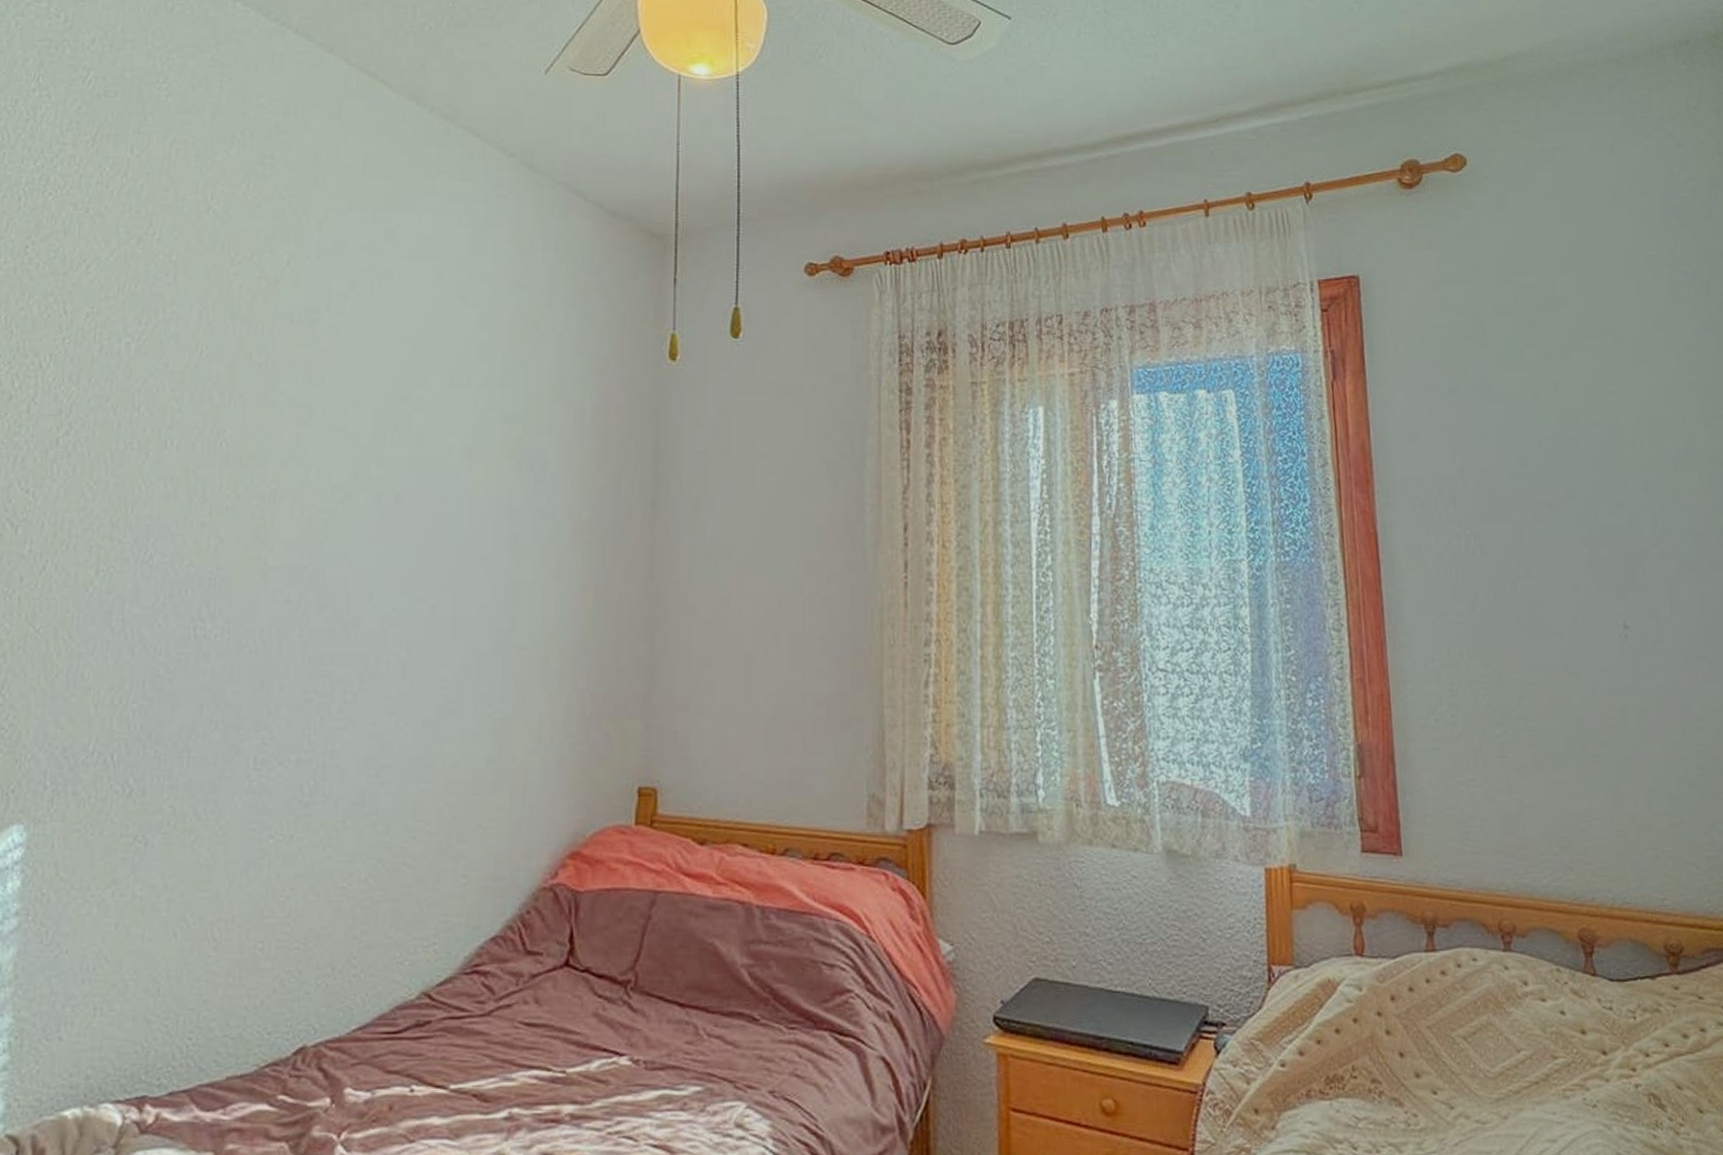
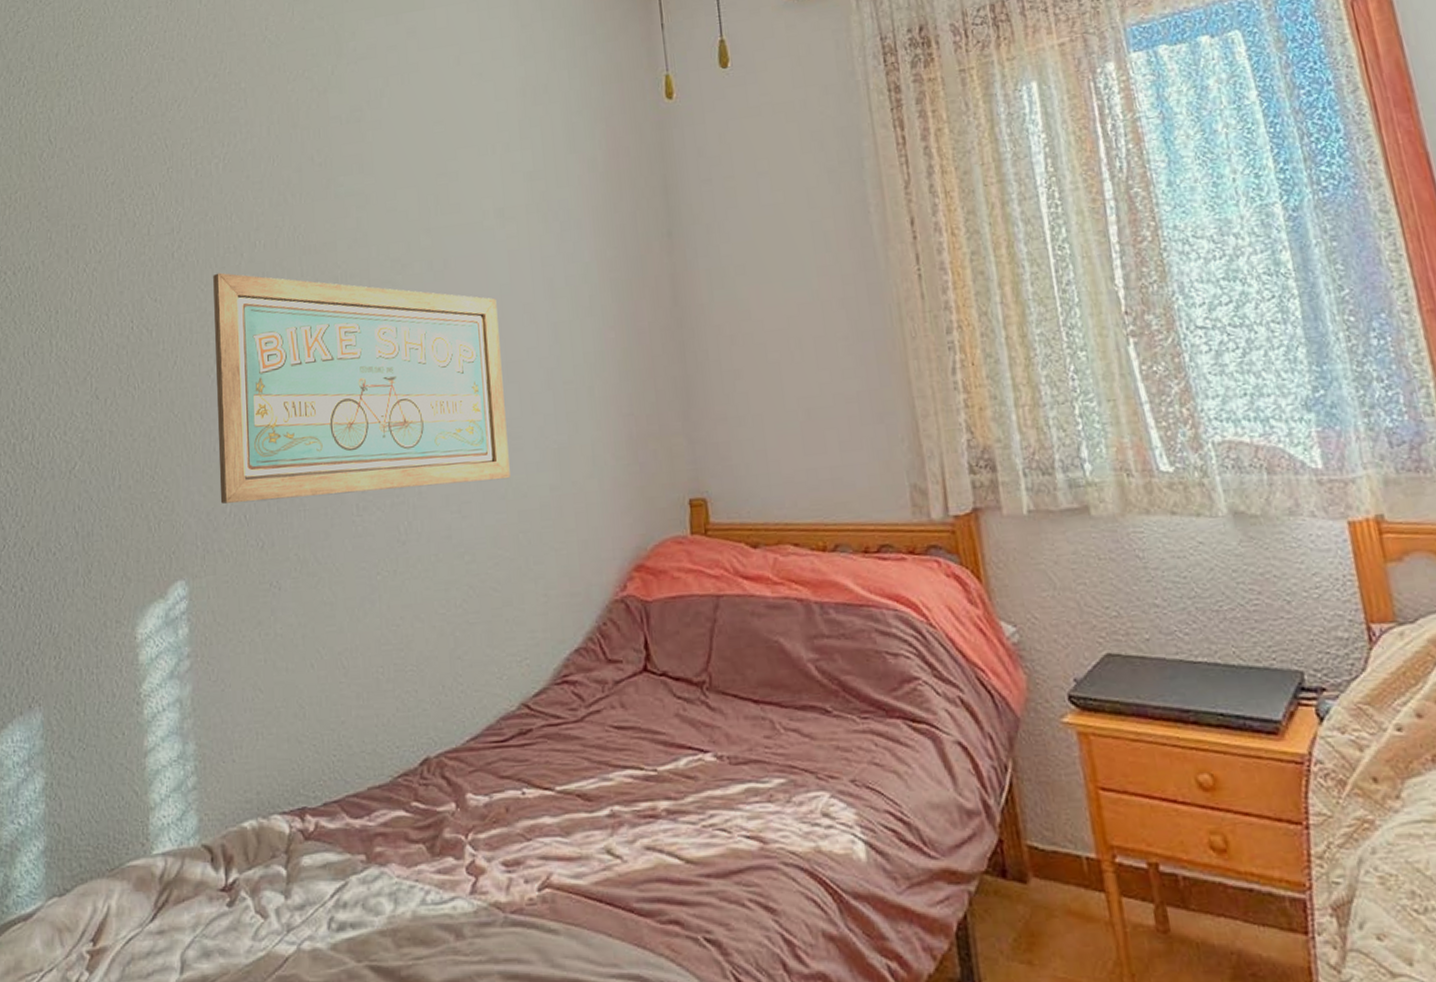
wall art: none [82,470,451,746] -> present [213,272,510,504]

